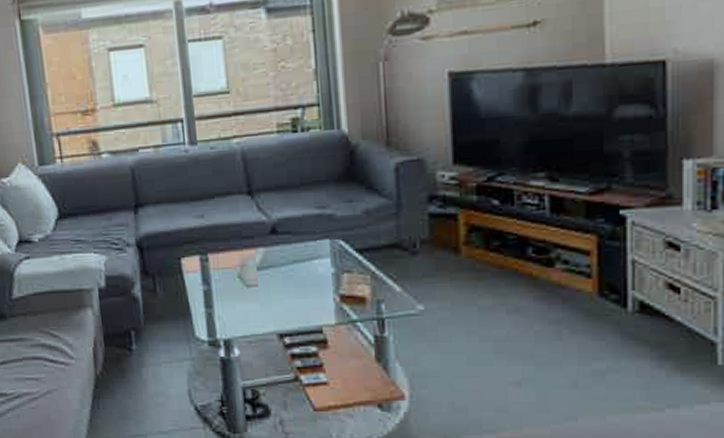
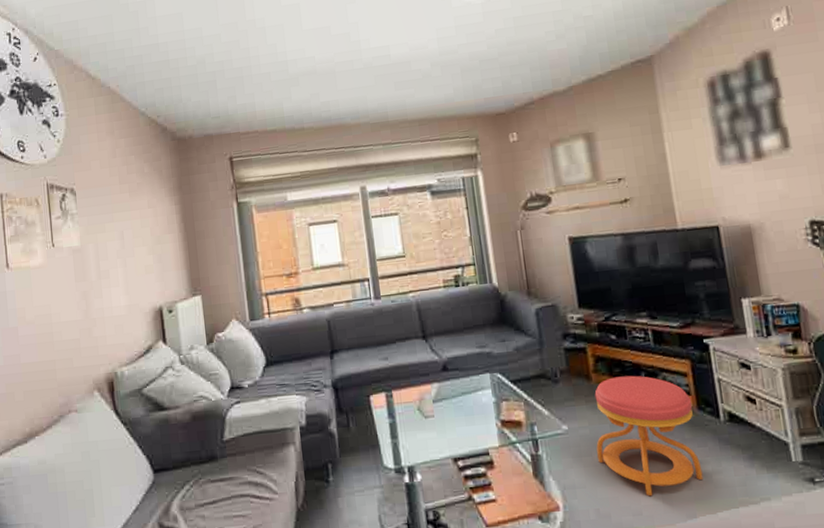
stool: none [458,250,594,392] -> present [594,375,704,497]

